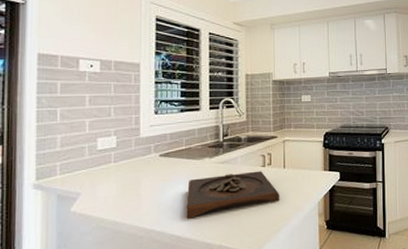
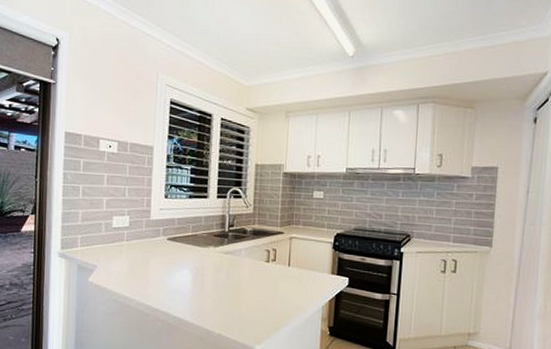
wooden tray: present [186,171,279,219] -> none [189,265,282,304]

